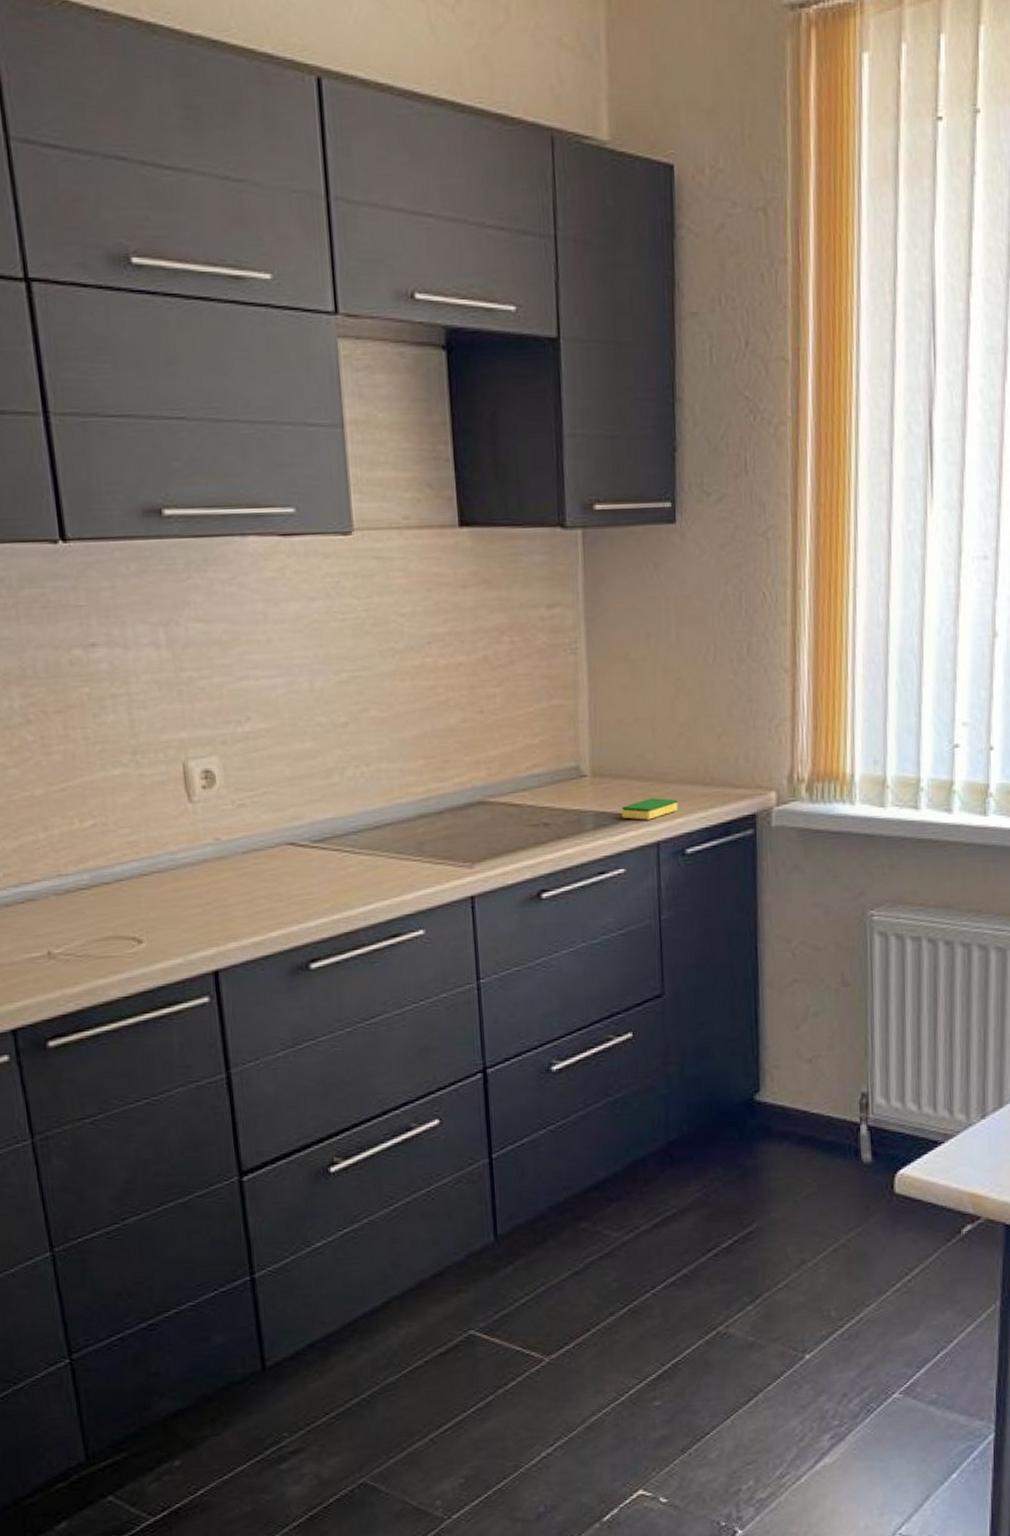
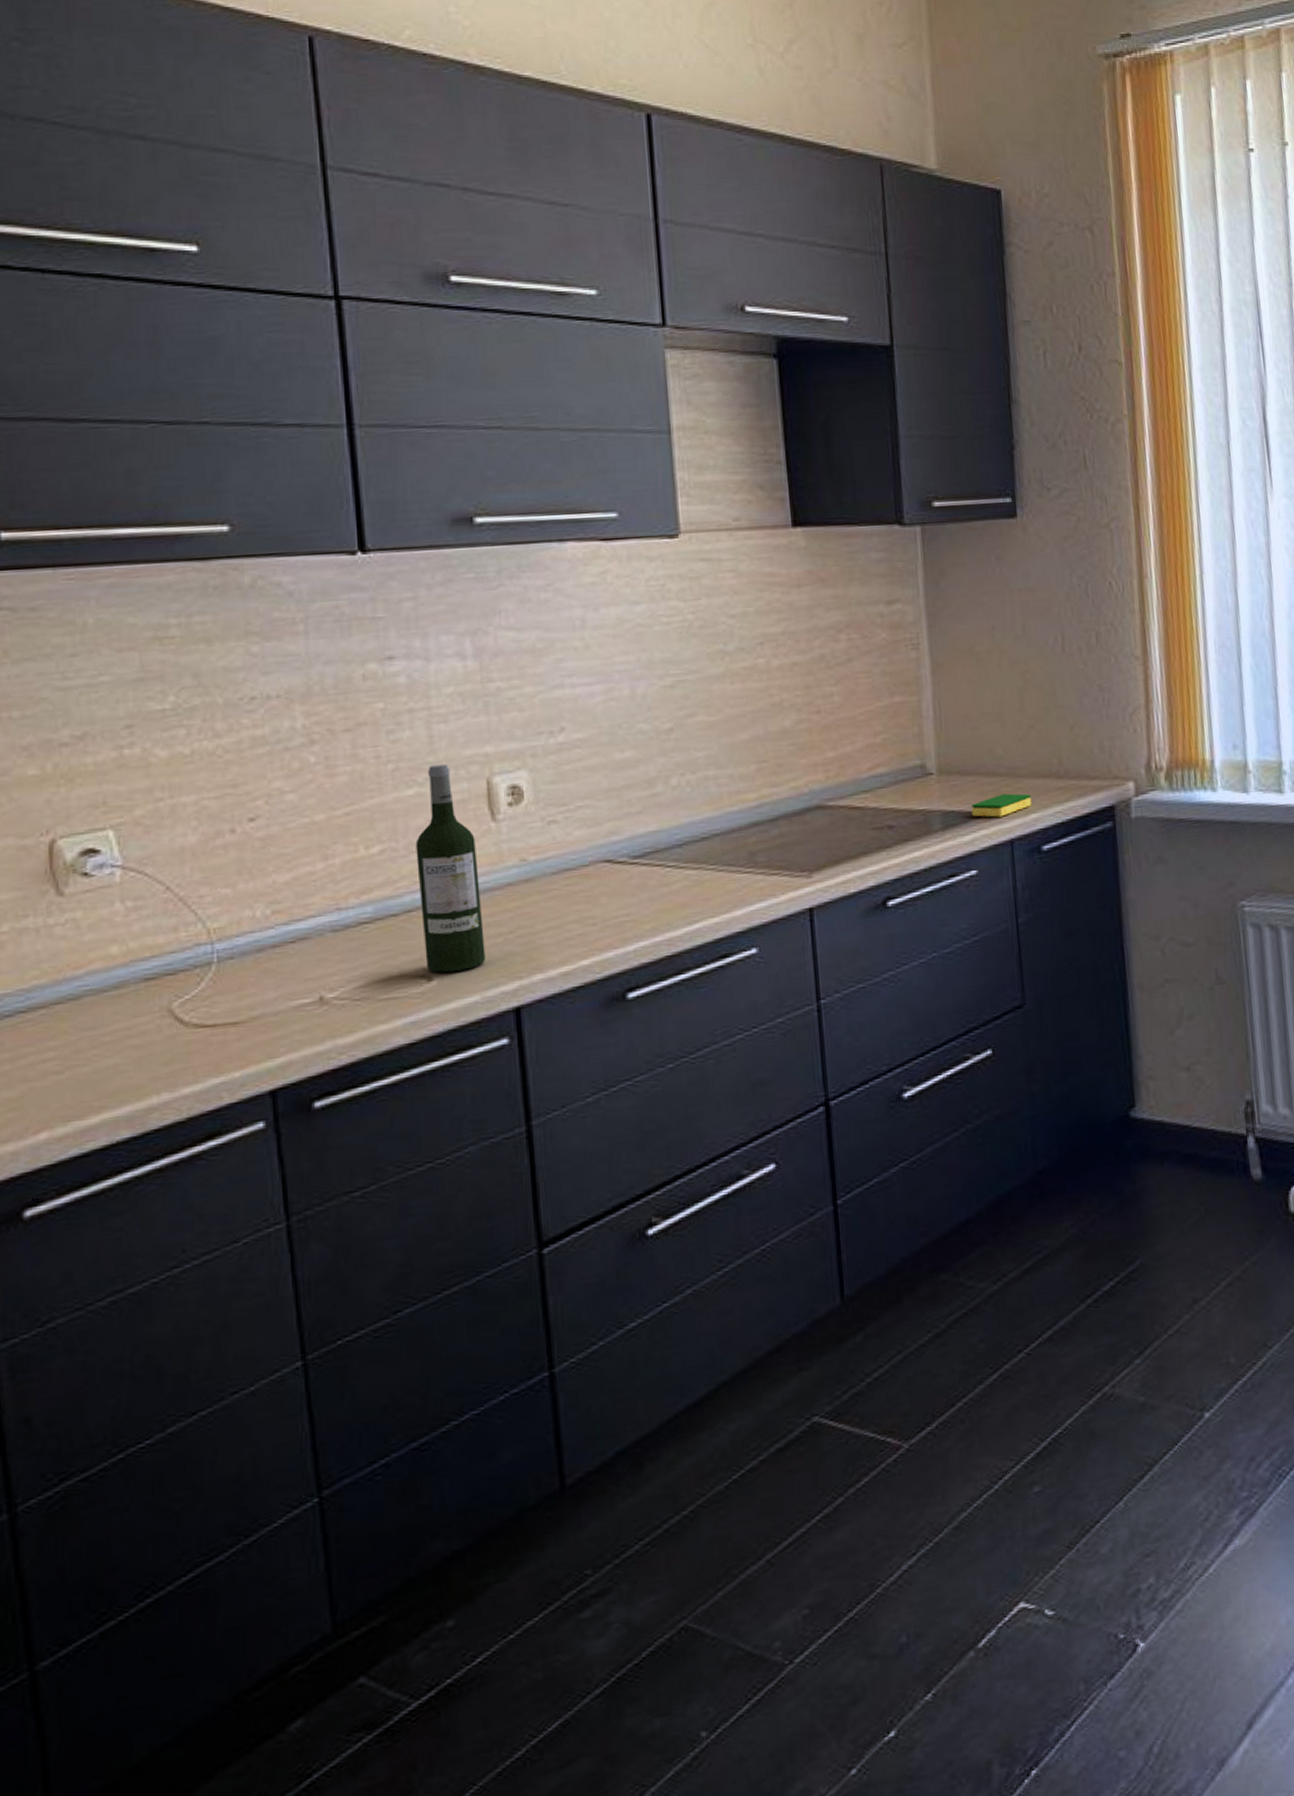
wine bottle: none [123,748,187,937] -> present [415,764,486,973]

